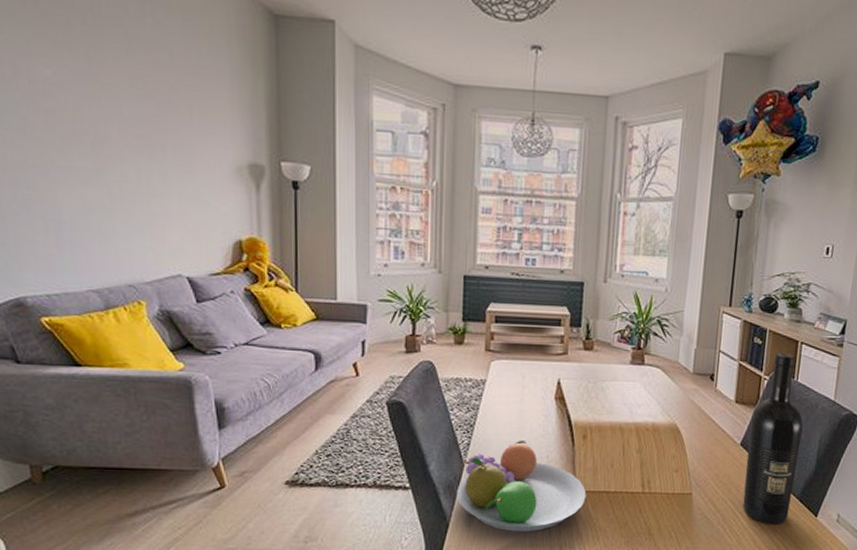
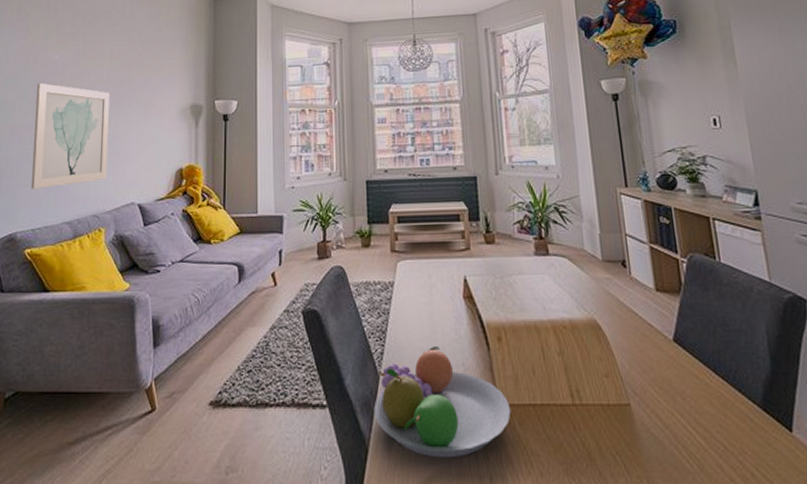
wall art: none [23,106,143,248] -> present [30,82,110,190]
wine bottle: present [742,353,803,524] -> none [678,232,755,443]

